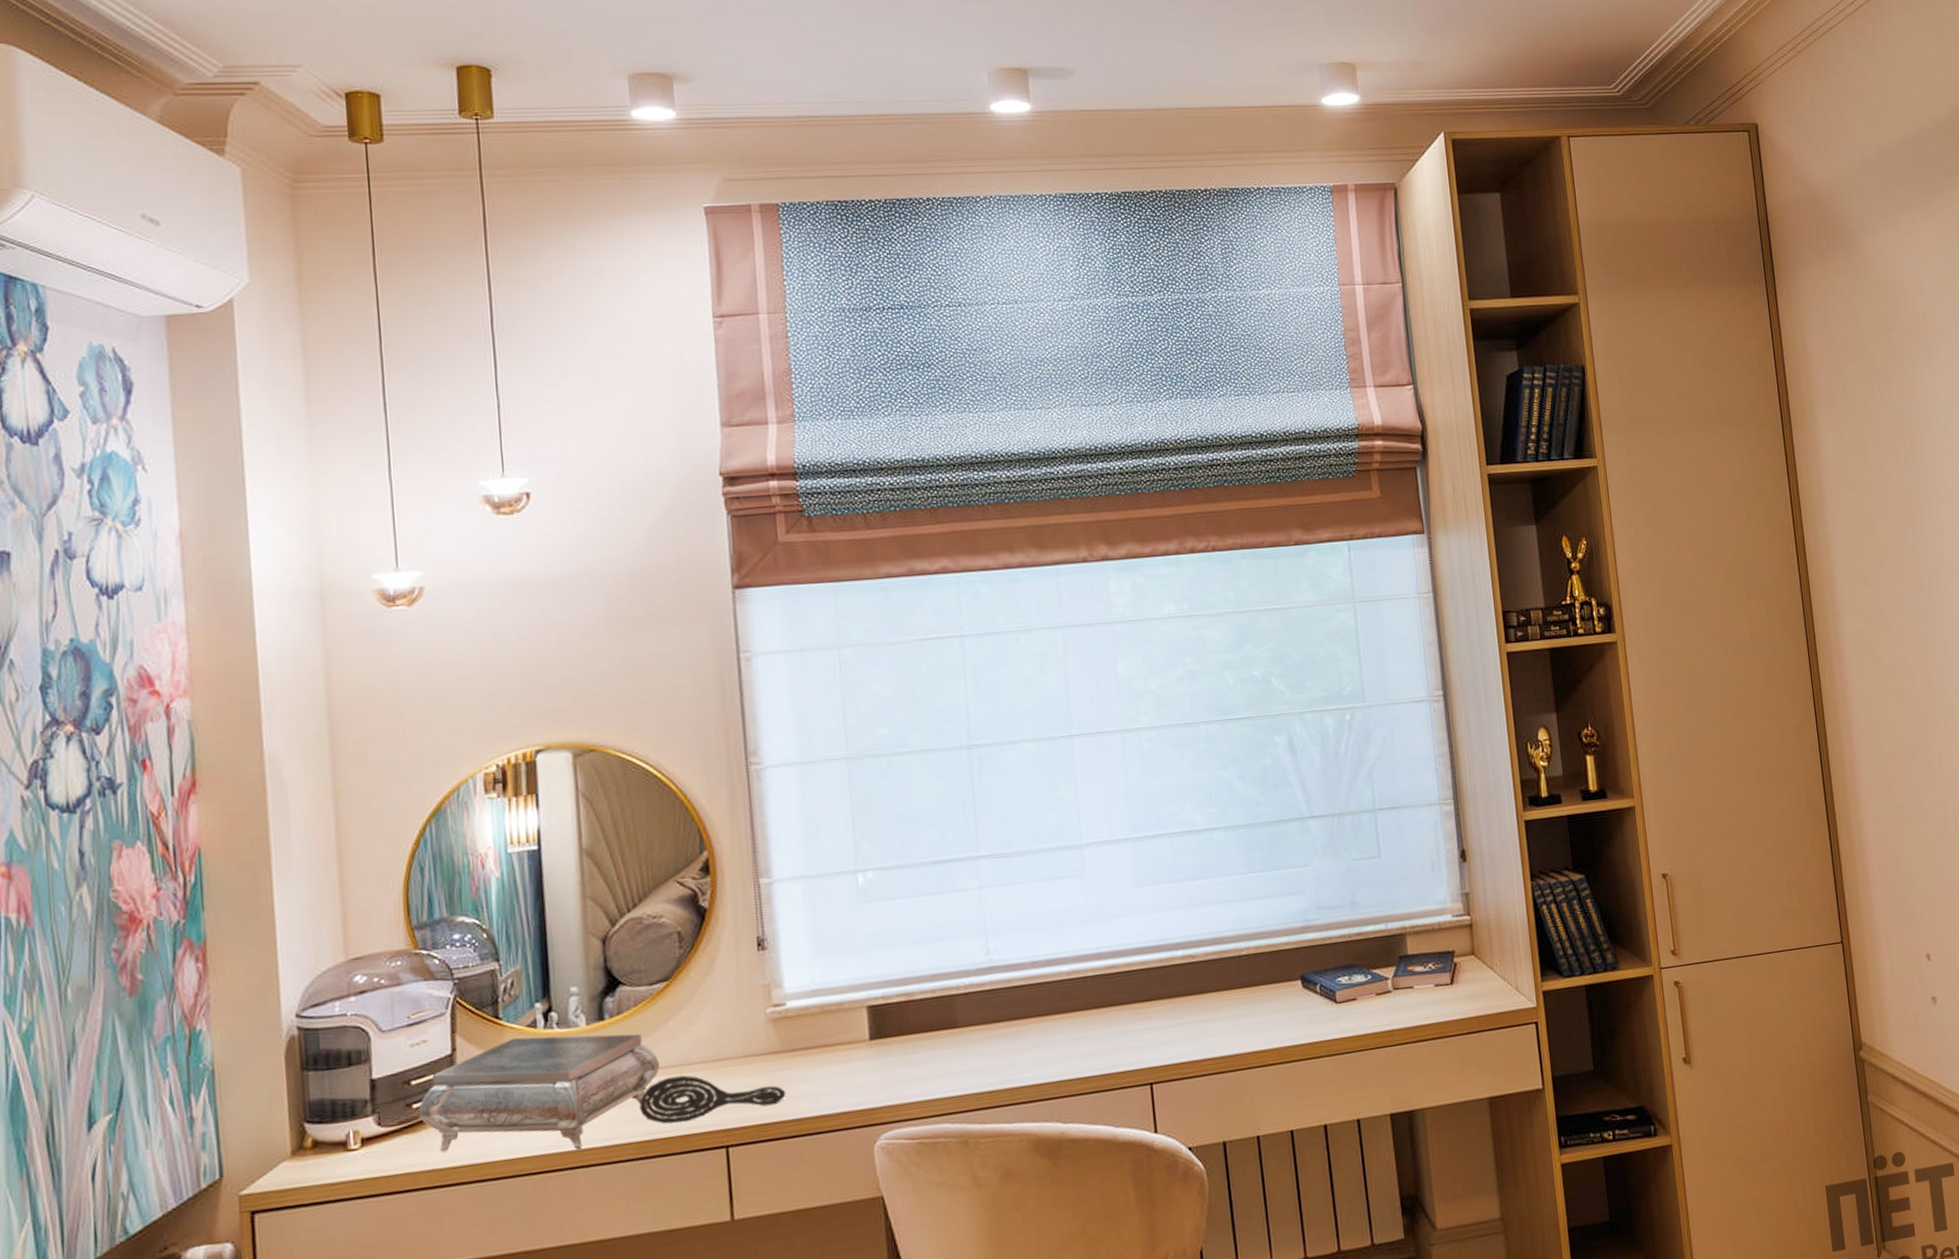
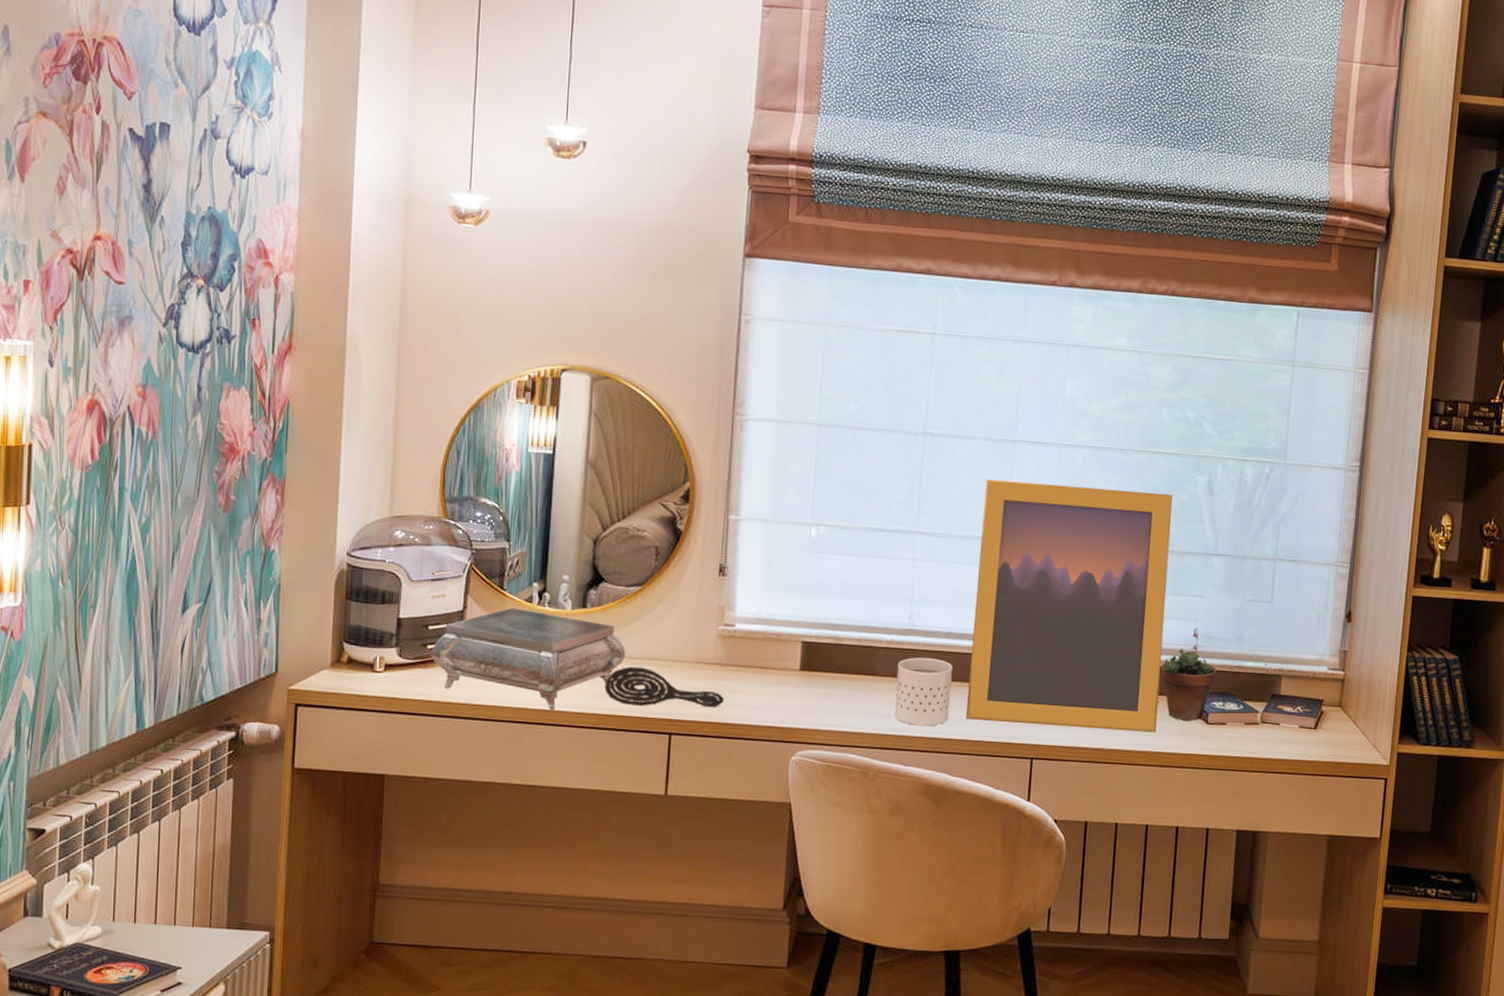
mug: none [981,993,1050,1076] -> present [895,657,953,726]
picture frame: none [1046,761,1282,1055] -> present [966,479,1173,733]
succulent plant: none [1275,900,1337,1006] -> present [1160,627,1218,721]

